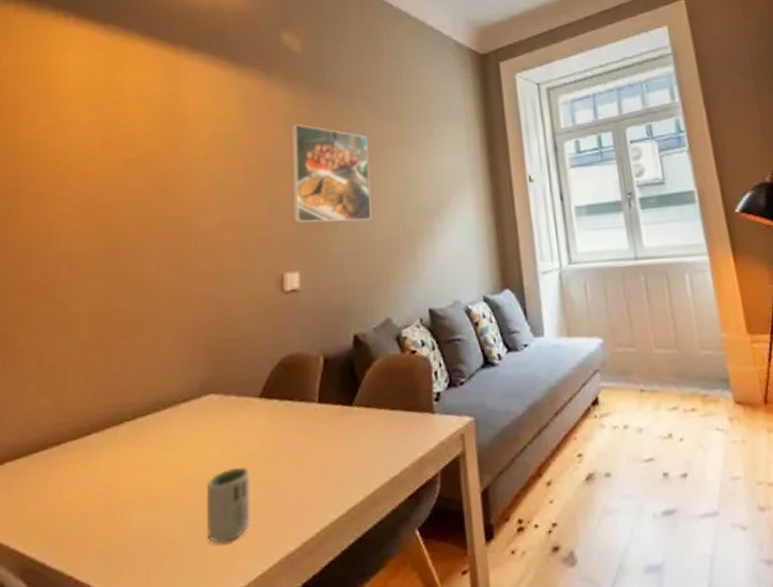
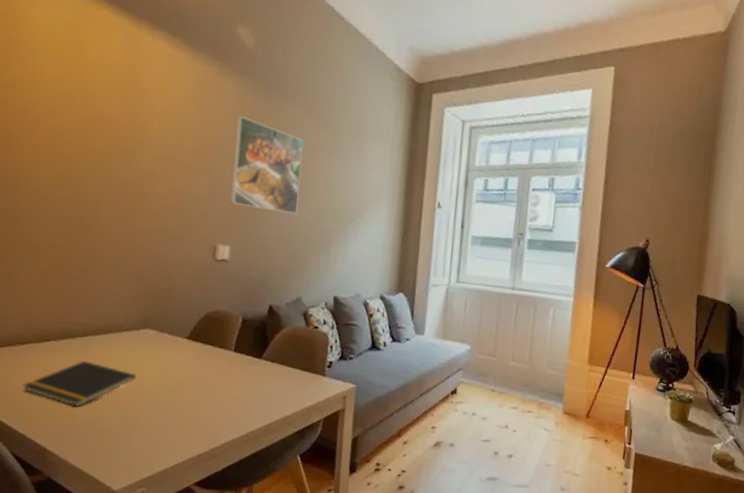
notepad: none [58,451,201,518] -> present [22,361,137,407]
cup: present [206,466,250,544] -> none [137,386,174,438]

